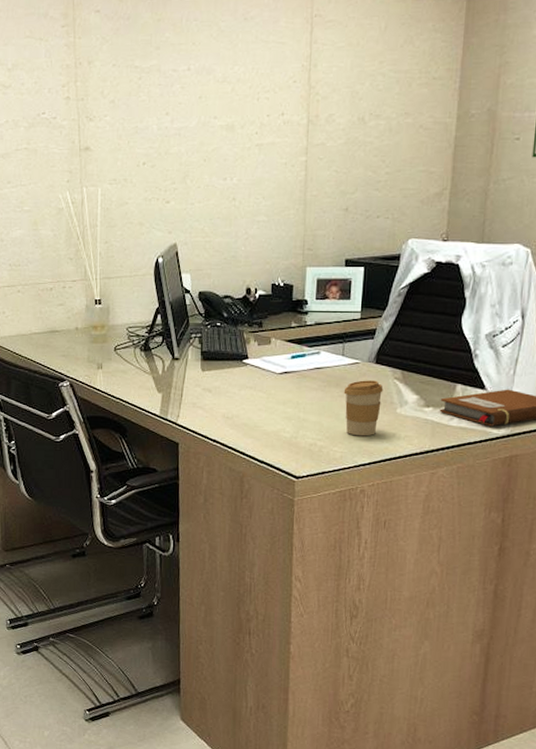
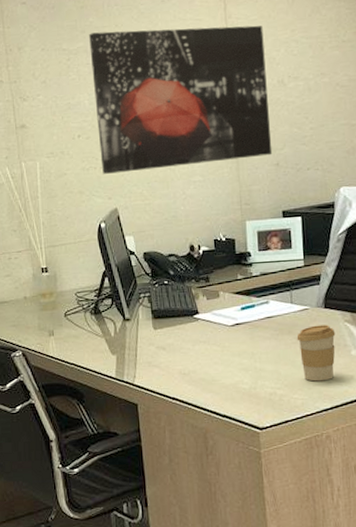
wall art: none [163,50,349,206] -> present [89,25,273,174]

